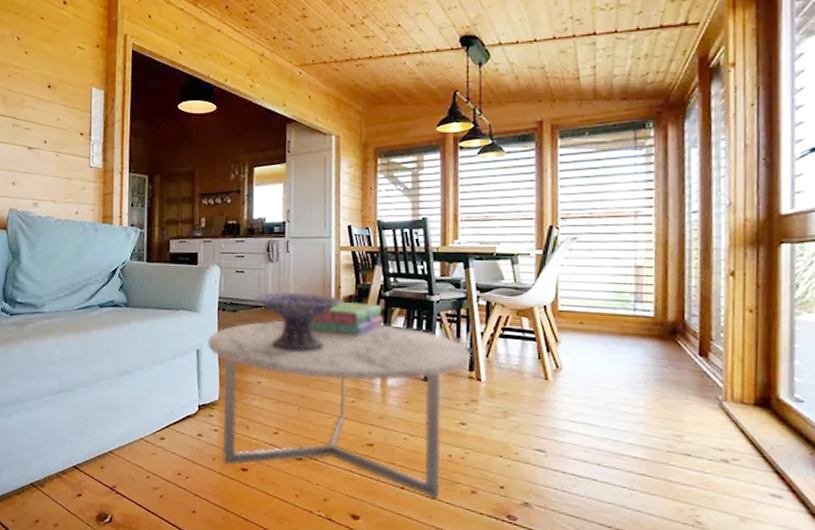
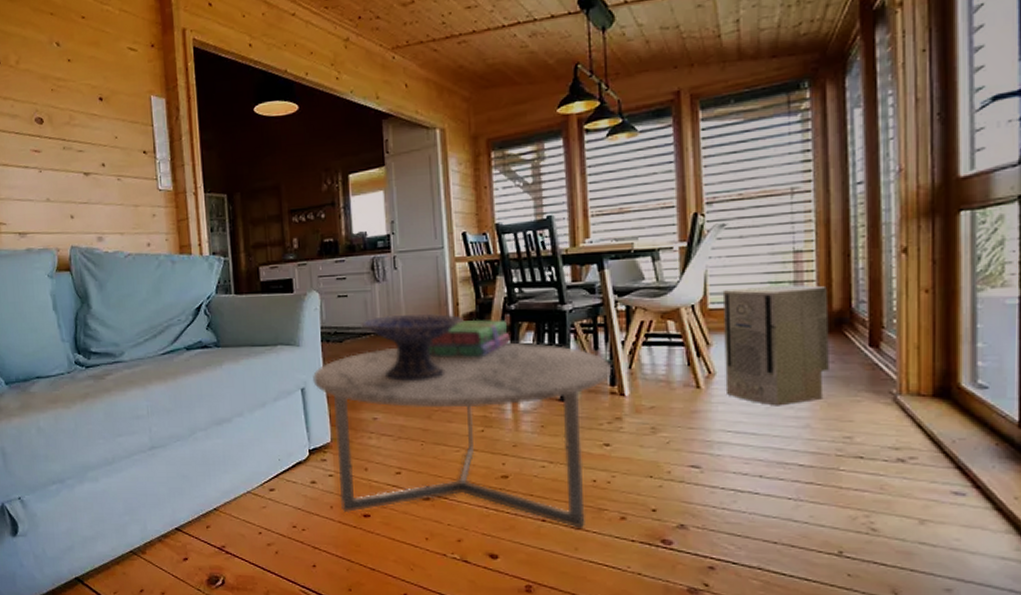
air purifier: none [570,294,665,402] -> present [722,284,829,406]

